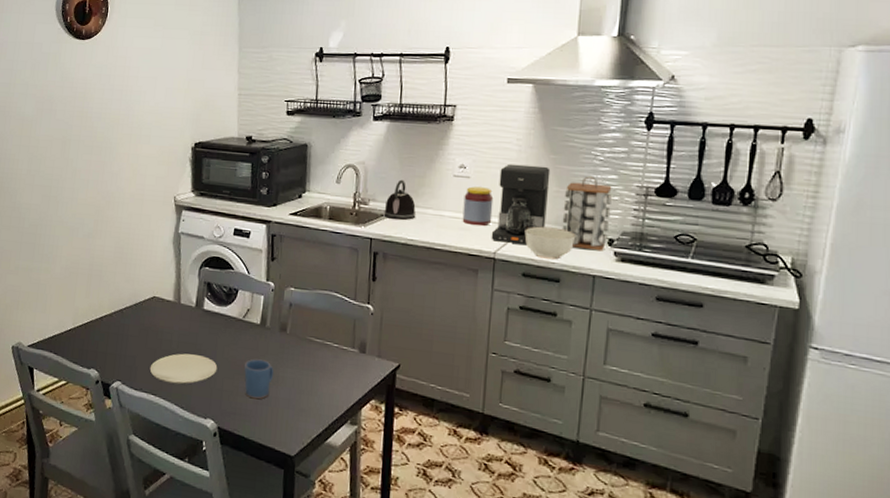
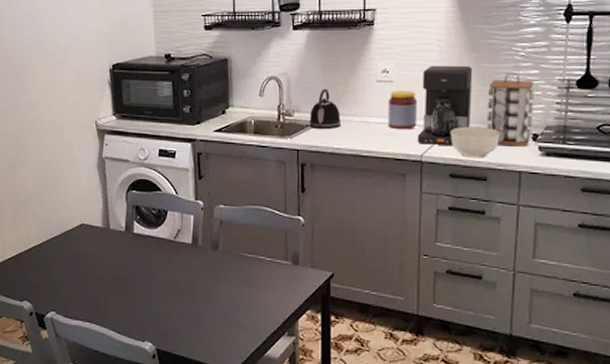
plate: present [149,353,218,385] -> none [83,278,152,310]
mug: present [244,358,274,399] -> none [179,278,209,319]

